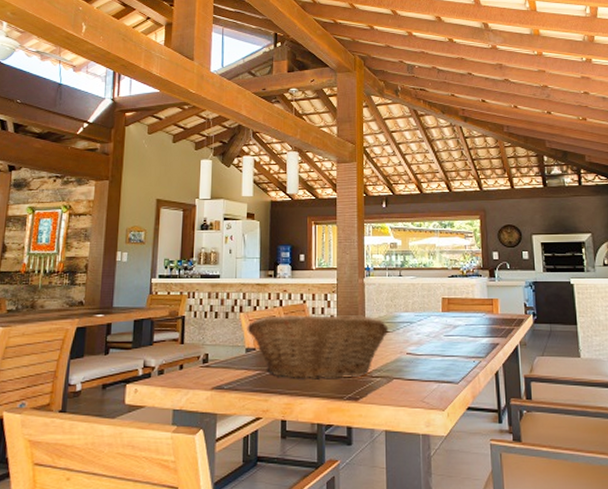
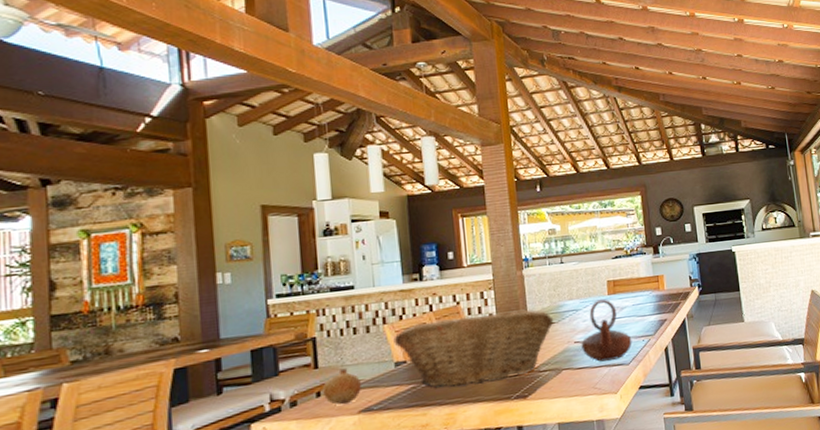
fruit: none [184,347,216,380] -> present [322,368,361,406]
teapot: none [413,315,463,376] -> present [581,299,633,362]

